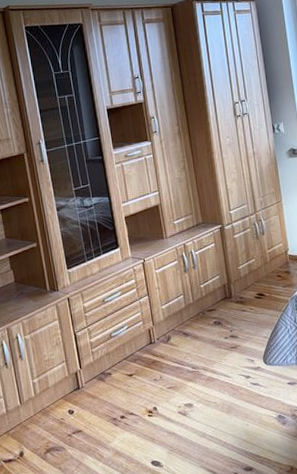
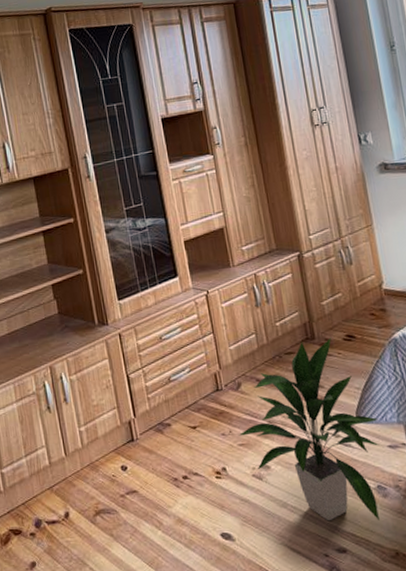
indoor plant: none [167,297,281,446] -> present [238,338,380,521]

